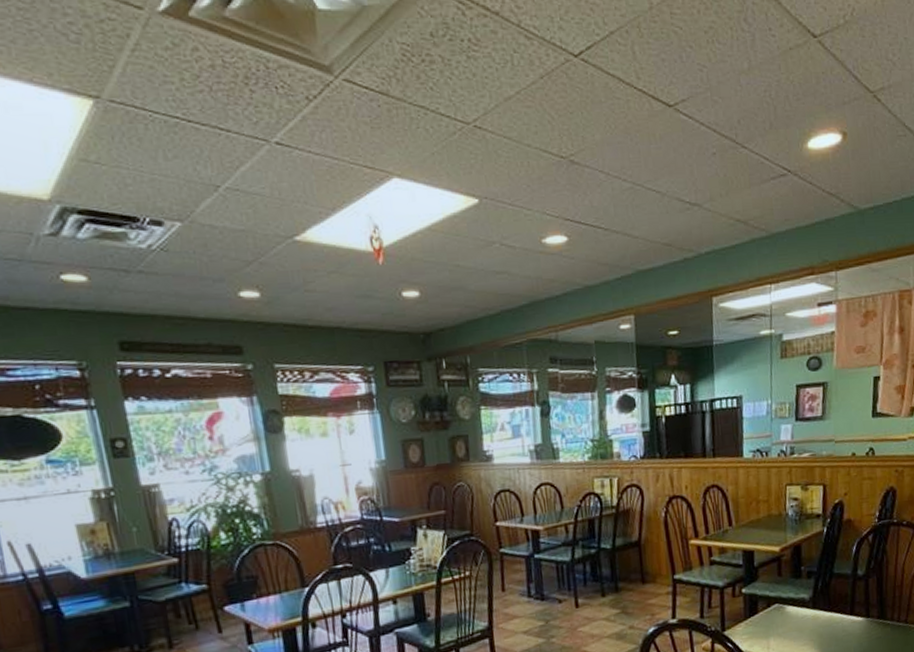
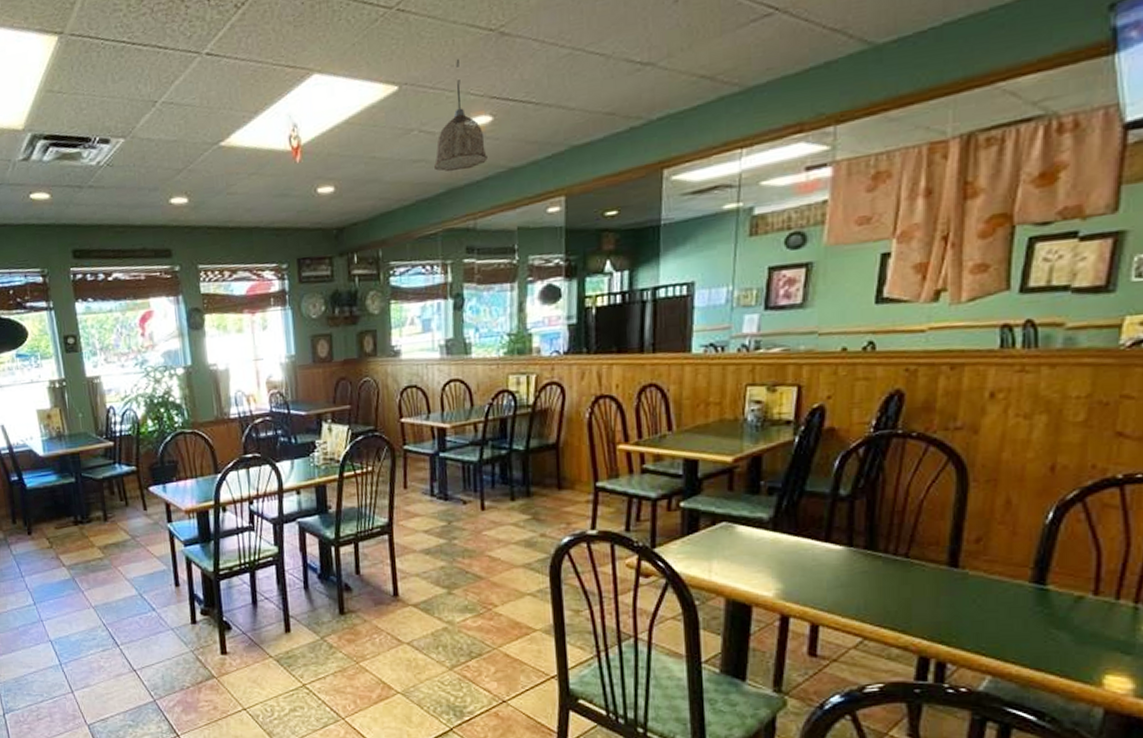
pendant lamp: none [515,180,565,286] -> present [433,59,488,172]

